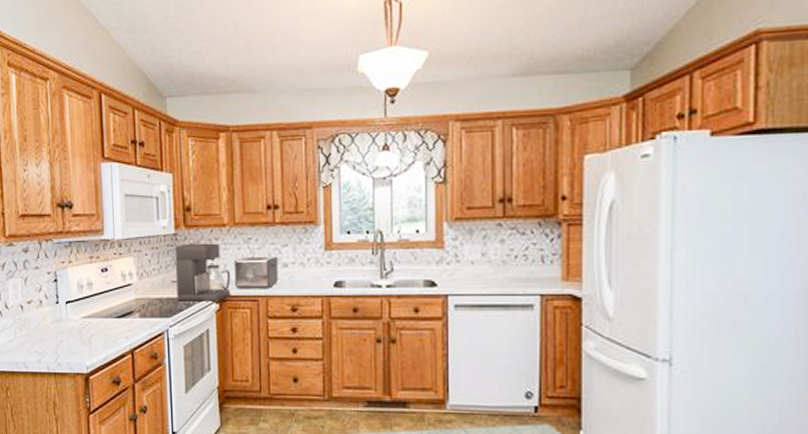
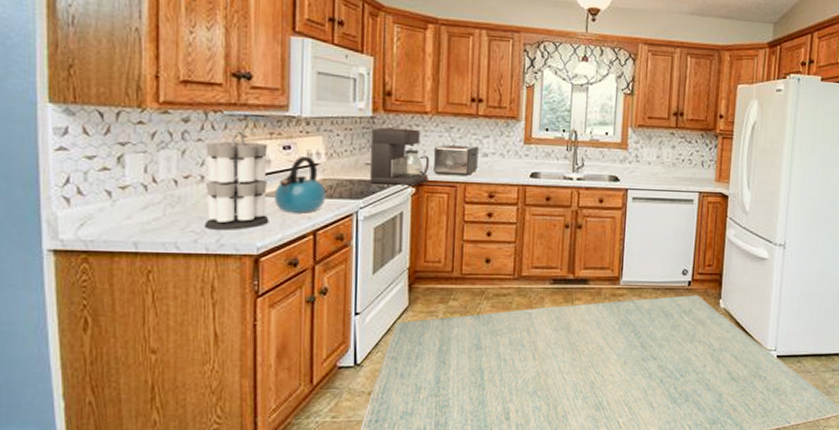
spice rack: none [41,257,95,350] -> present [204,130,269,230]
kettle: none [96,278,141,333] -> present [273,157,327,213]

